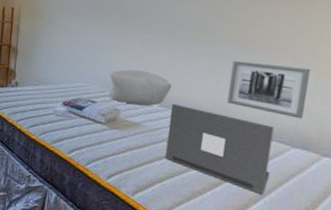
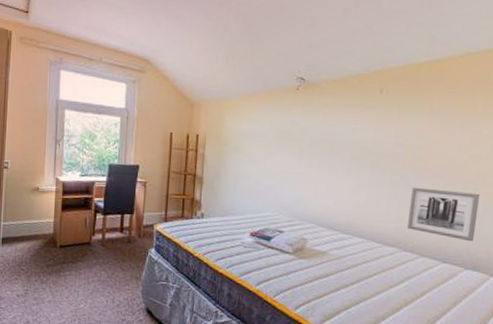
pillow: present [107,69,172,107] -> none [295,198,357,235]
laptop: present [165,103,274,195] -> none [350,231,449,316]

